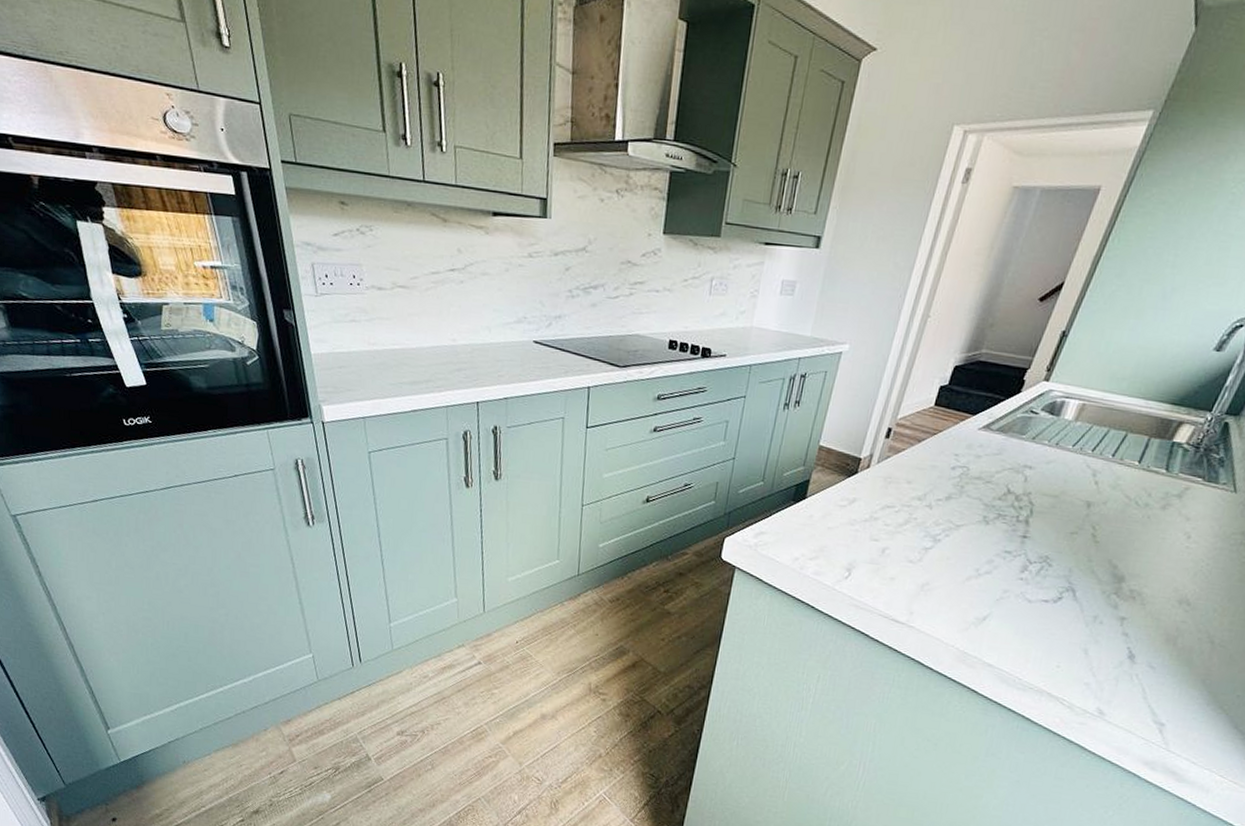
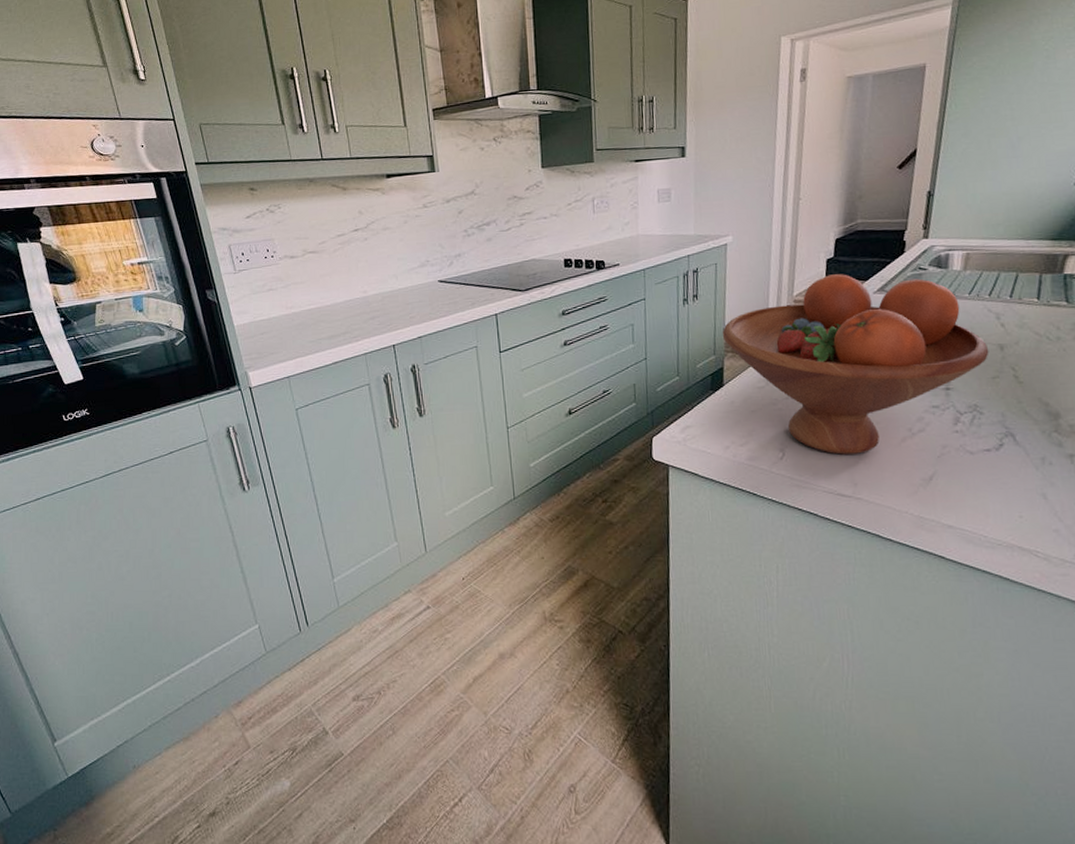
fruit bowl: none [816,402,1076,585] -> present [722,274,989,455]

